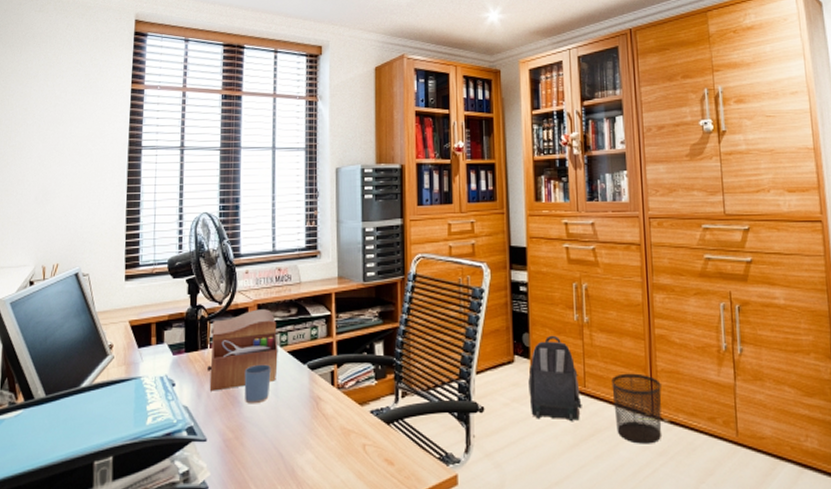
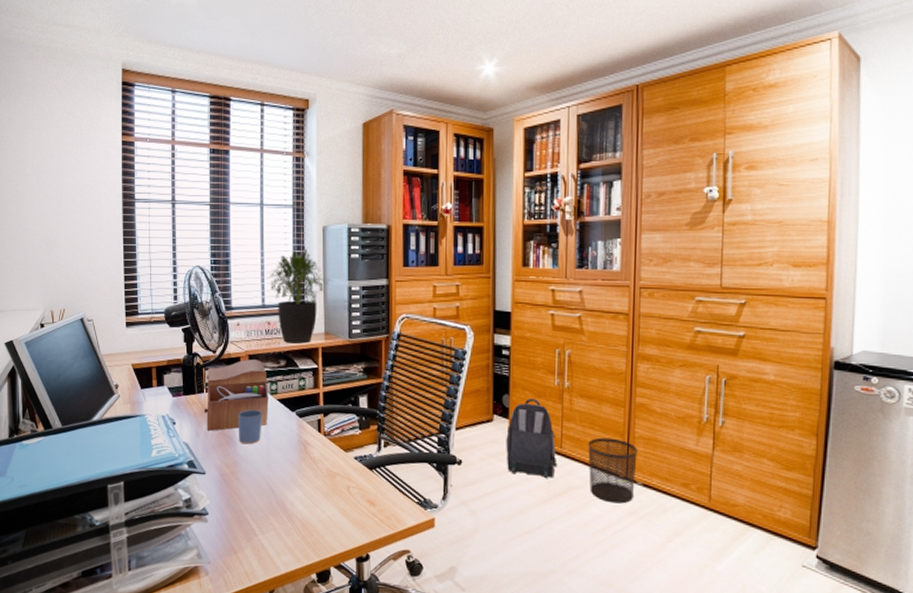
potted plant: none [278,193,341,291] -> present [267,251,327,345]

